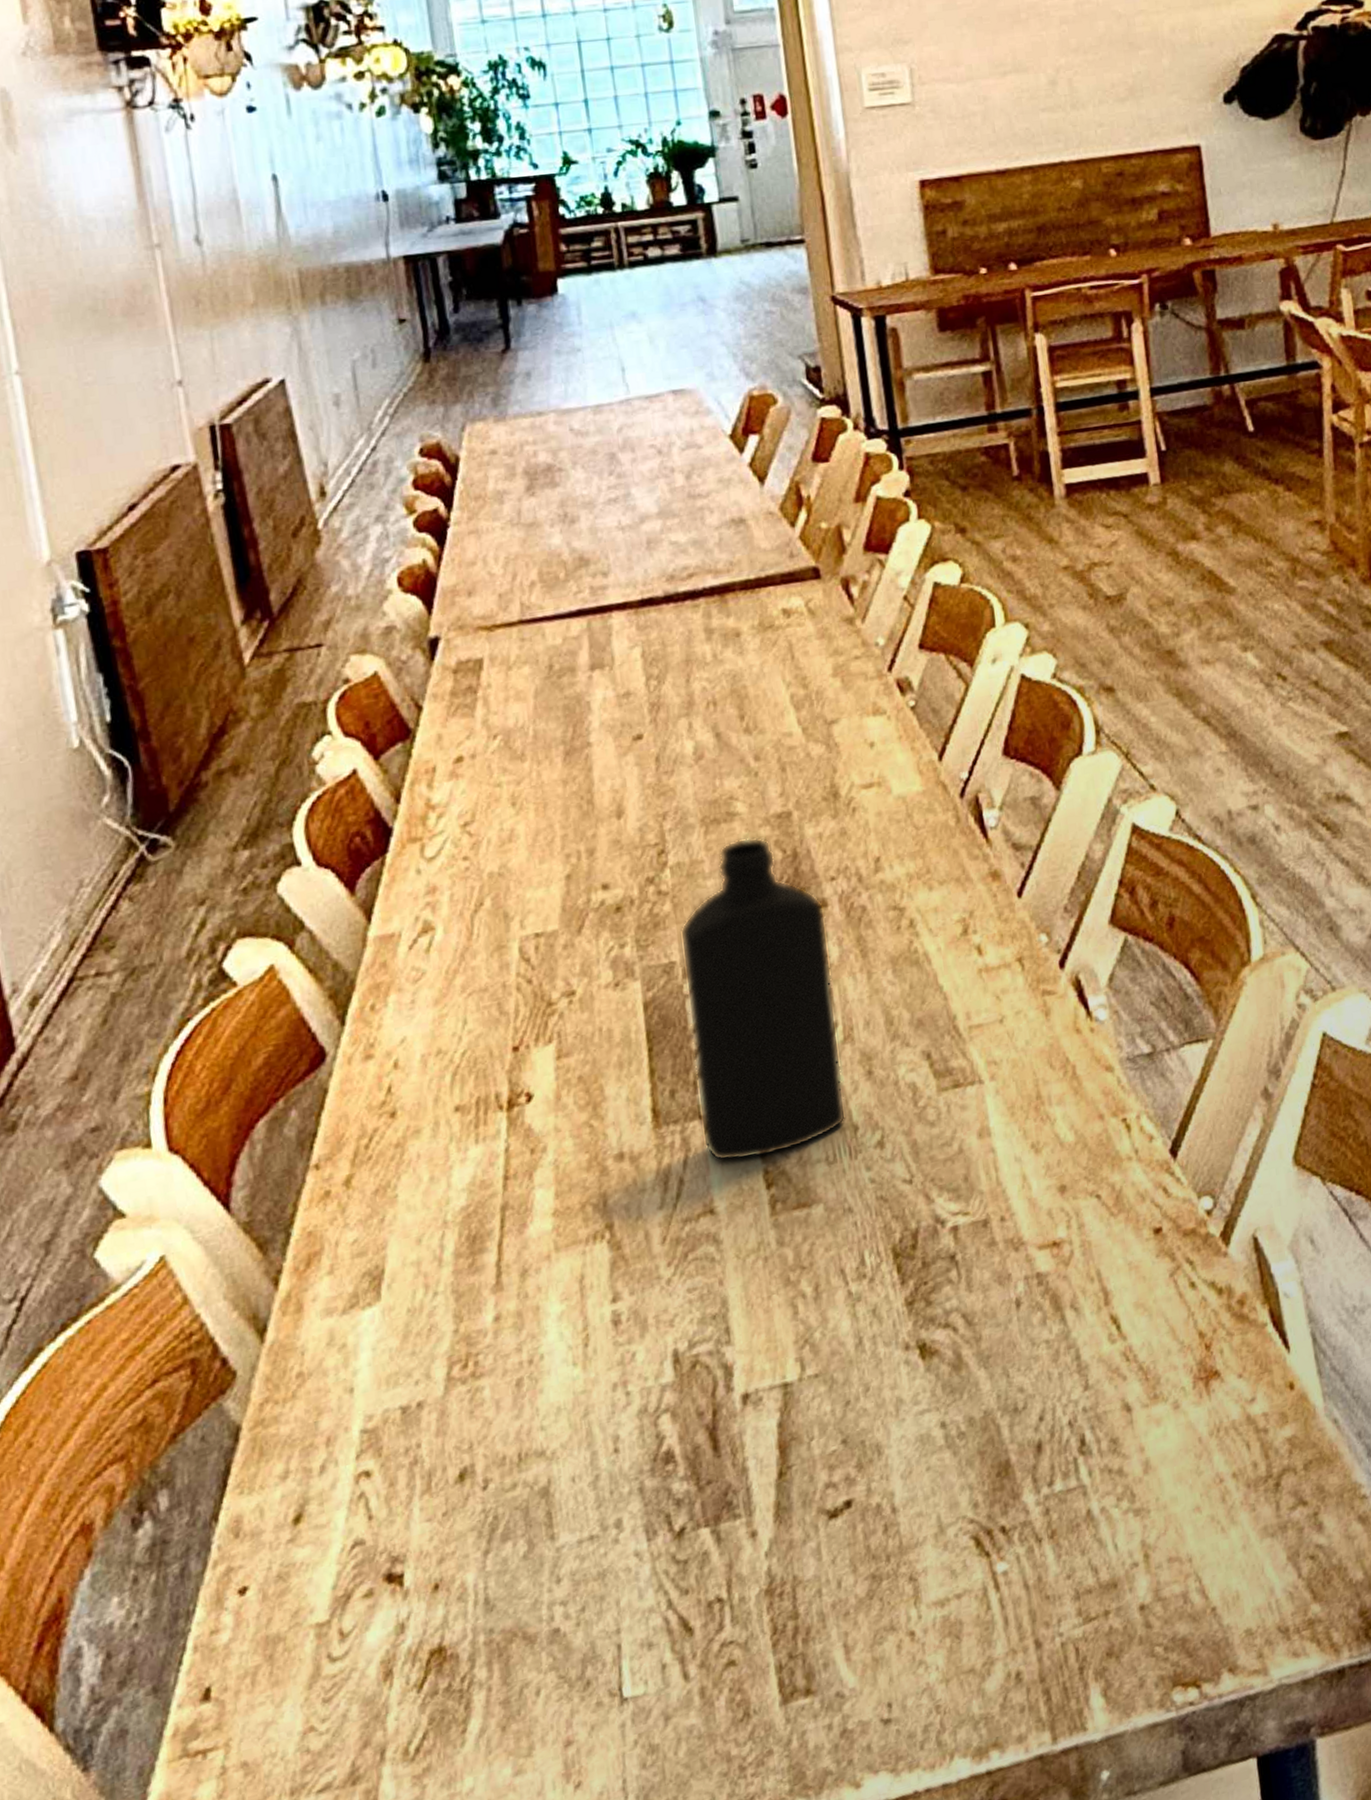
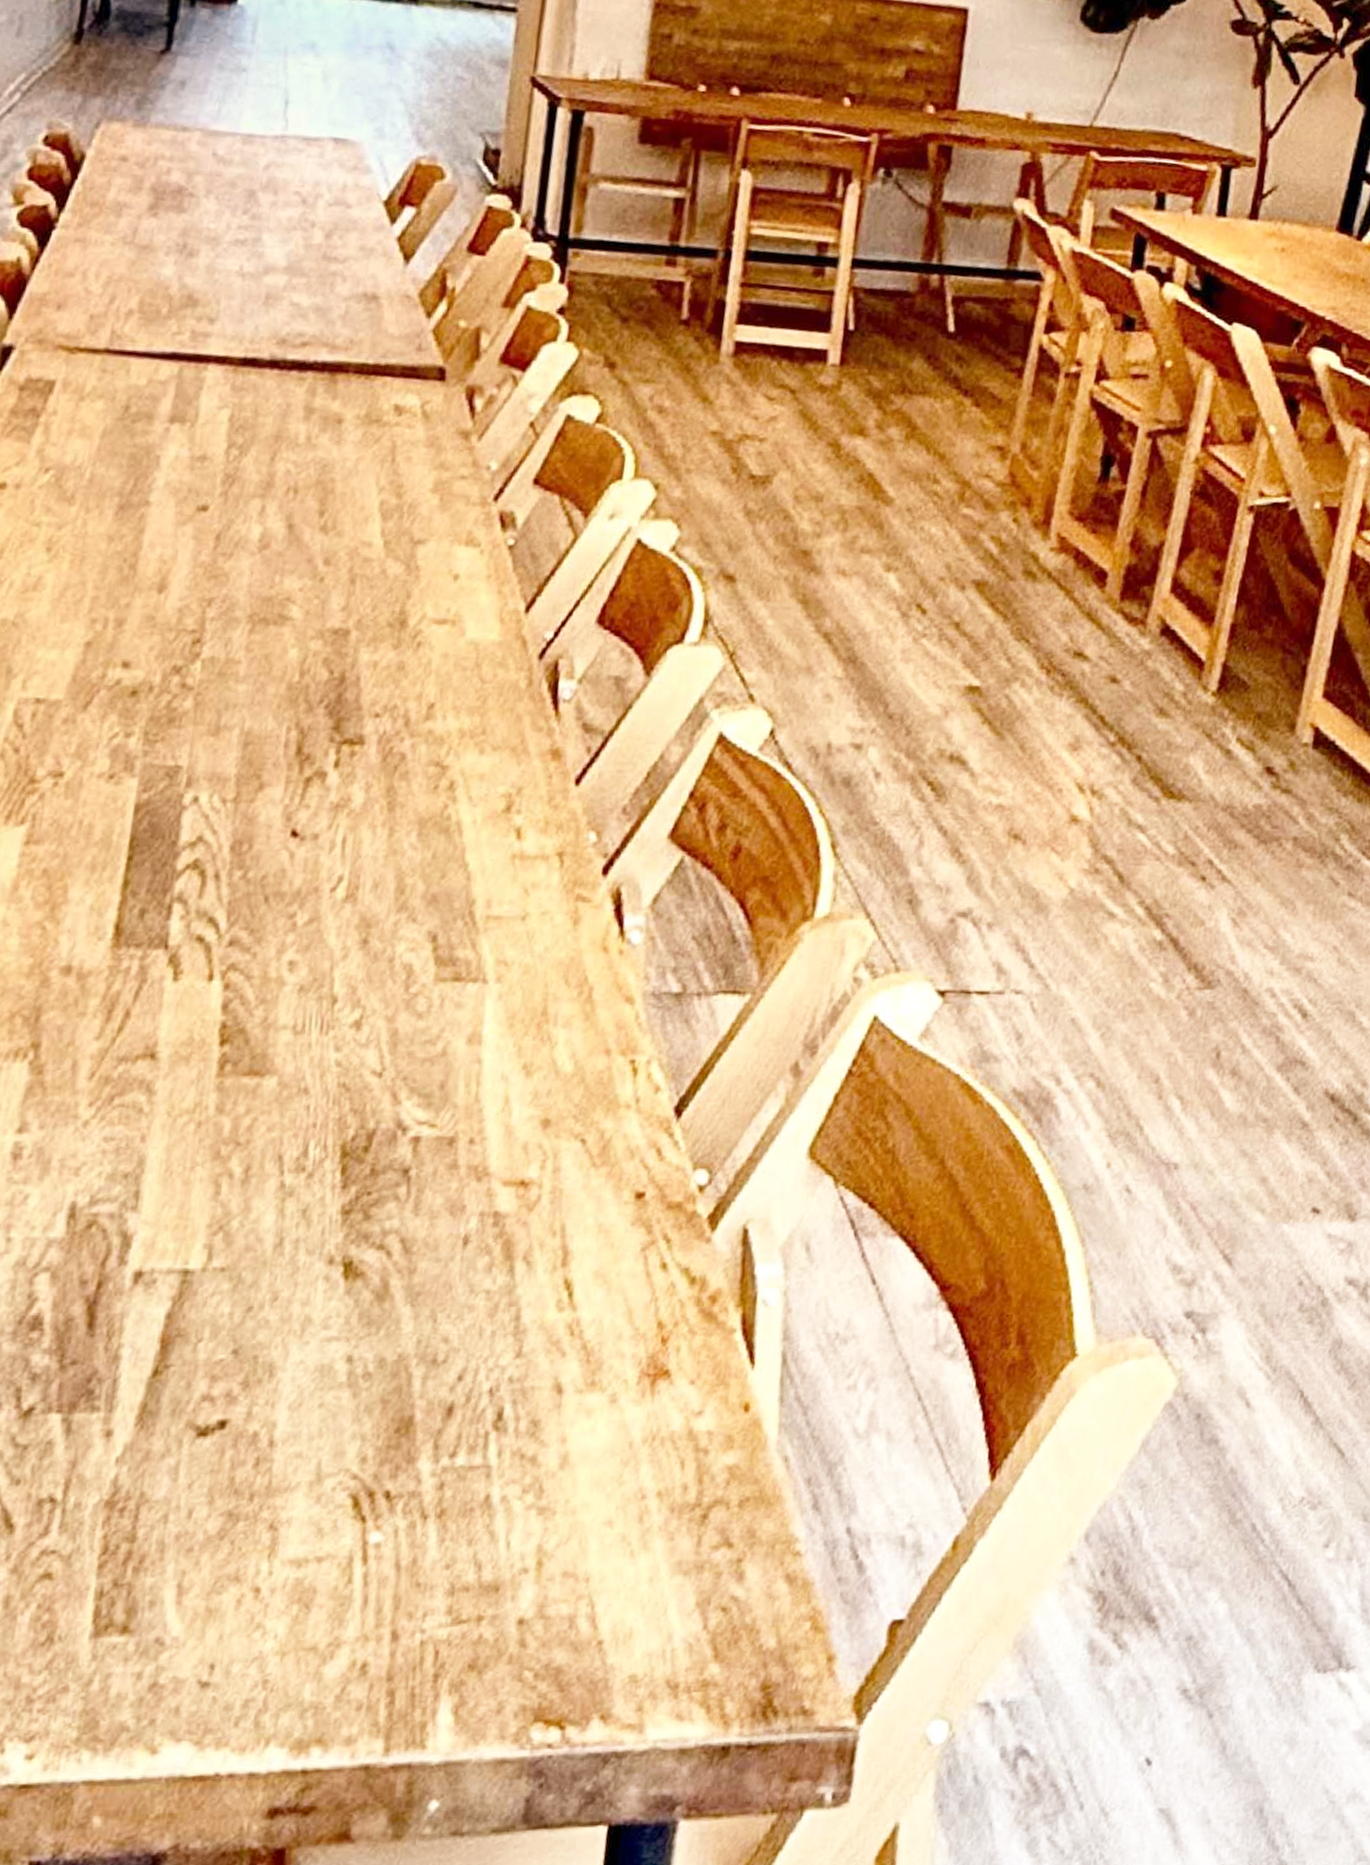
bottle: present [679,837,846,1162] -> none [162,646,360,1009]

